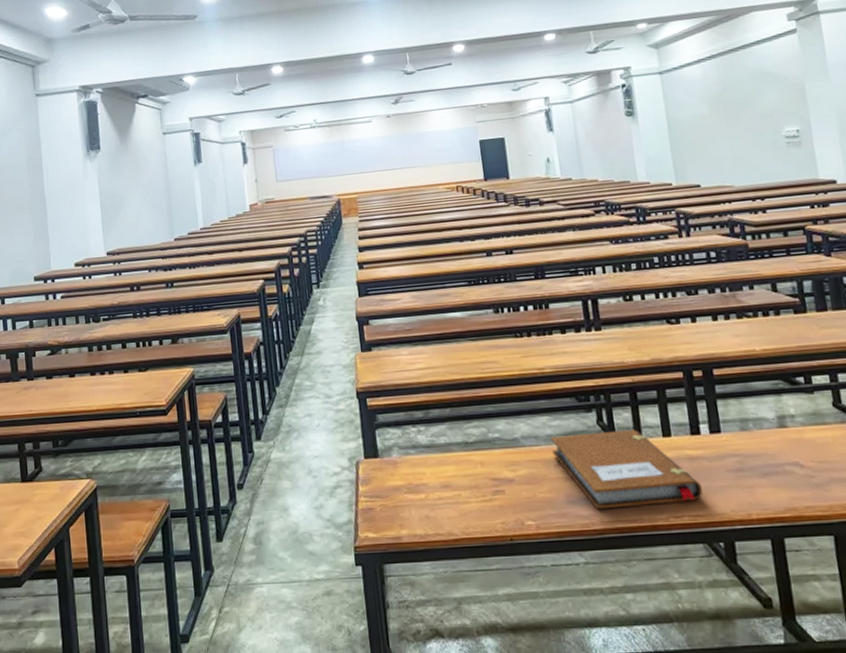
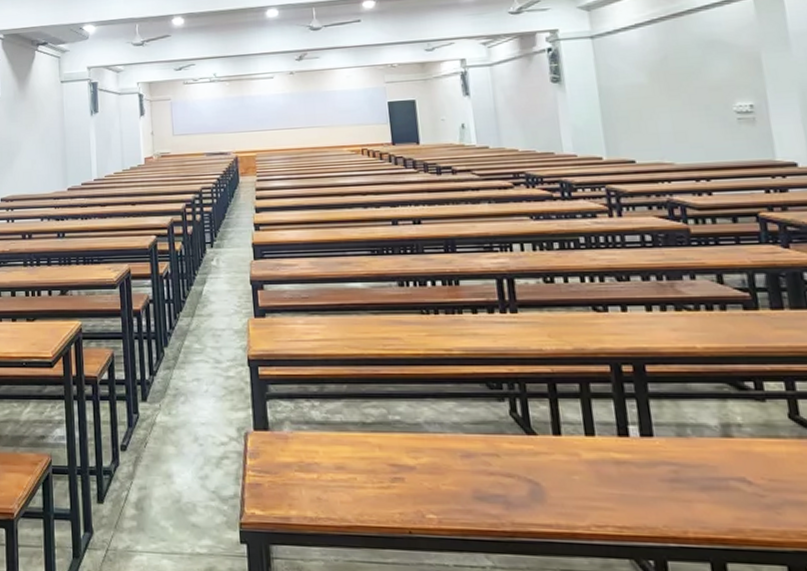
notebook: present [550,429,703,510] -> none [457,424,630,511]

